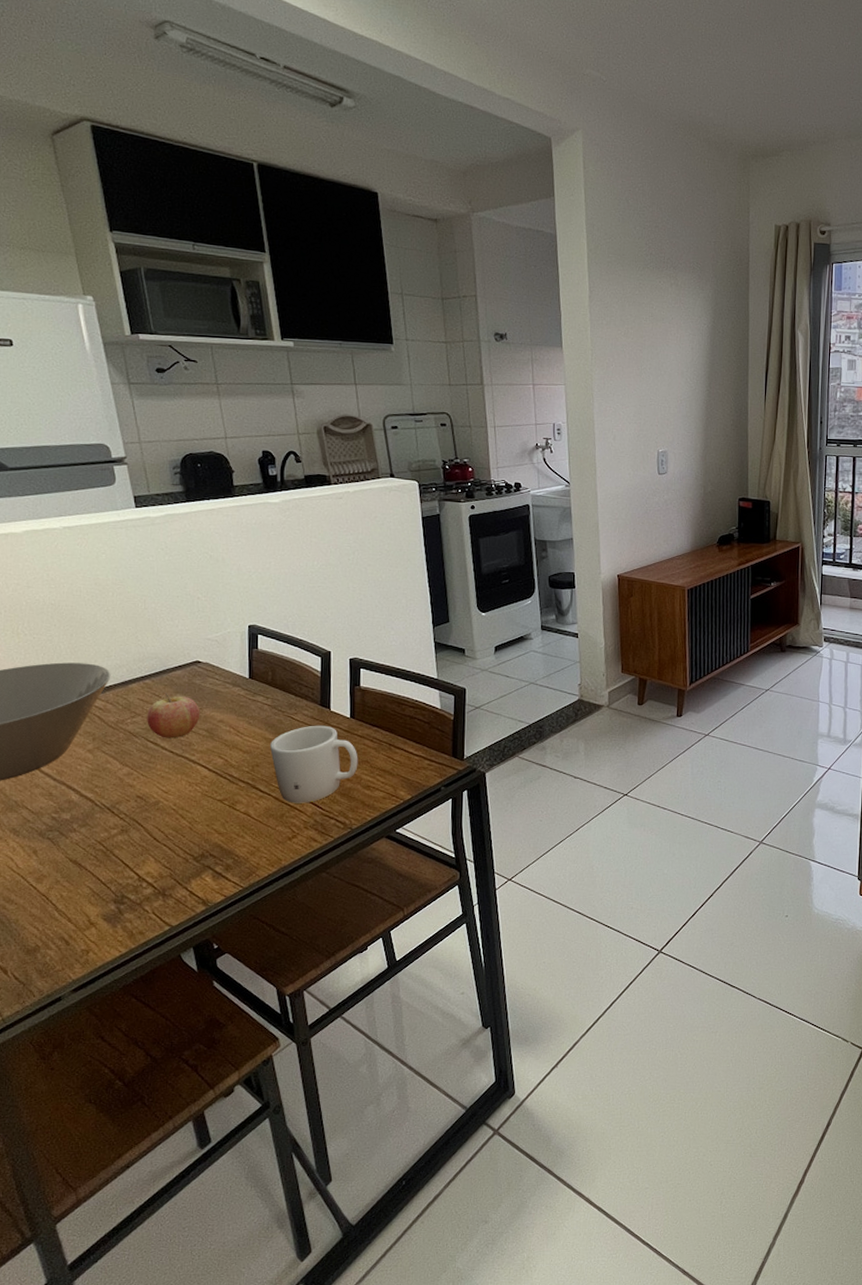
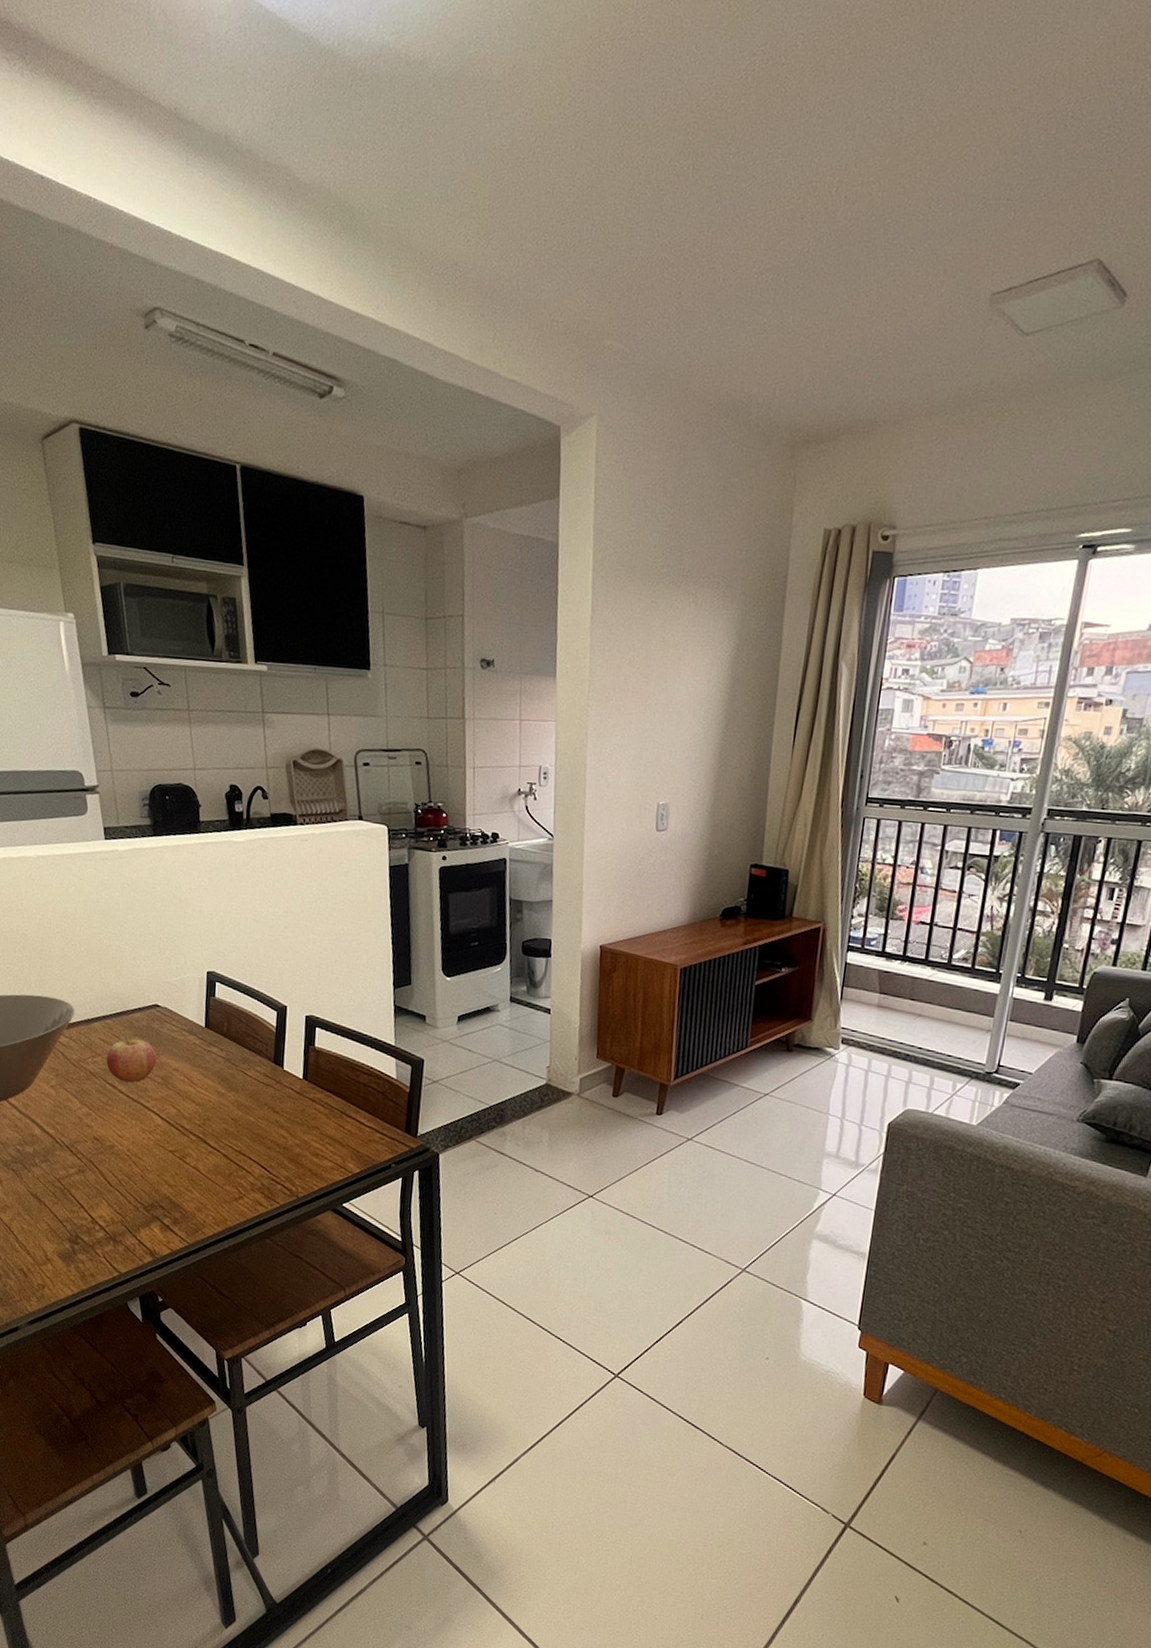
mug: present [270,725,358,803] -> none [222,1083,309,1165]

